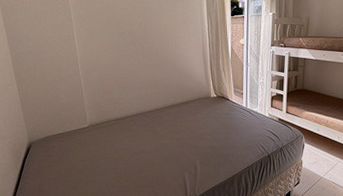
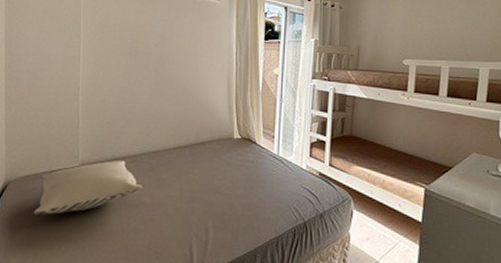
pillow: none [57,119,142,166] -> present [34,159,142,215]

